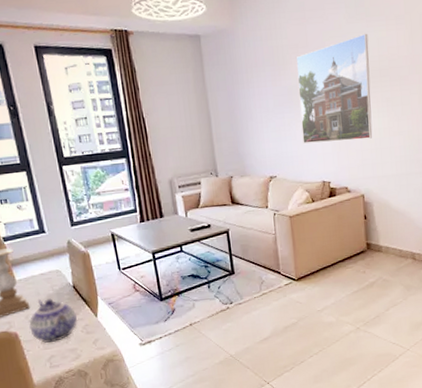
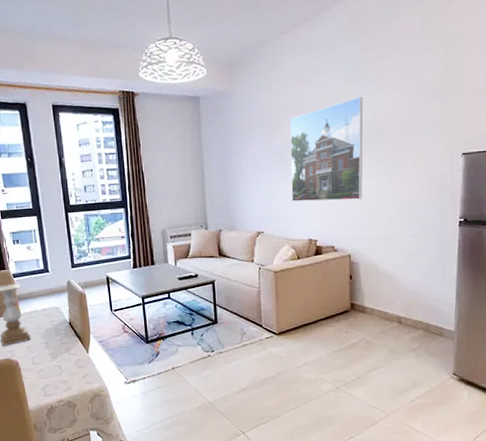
teapot: present [29,298,78,343] -> none [29,332,71,374]

